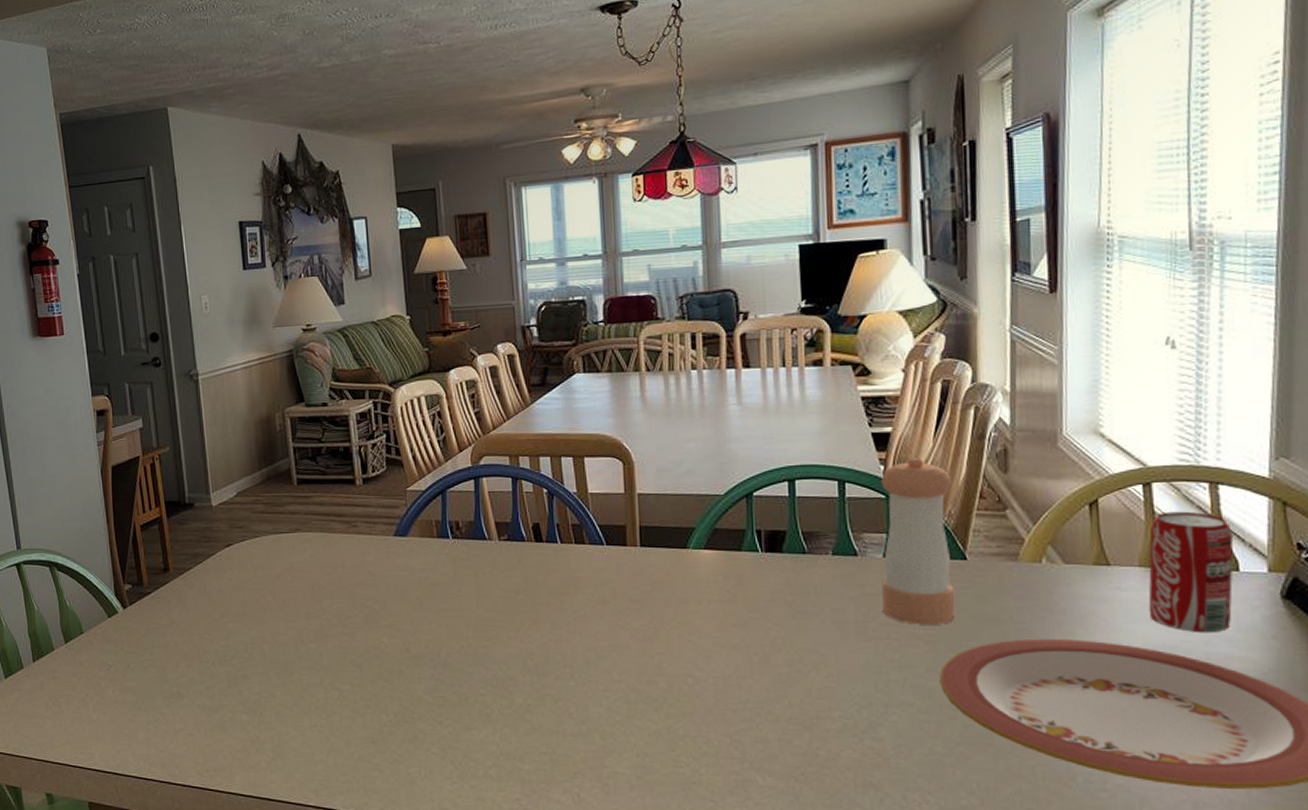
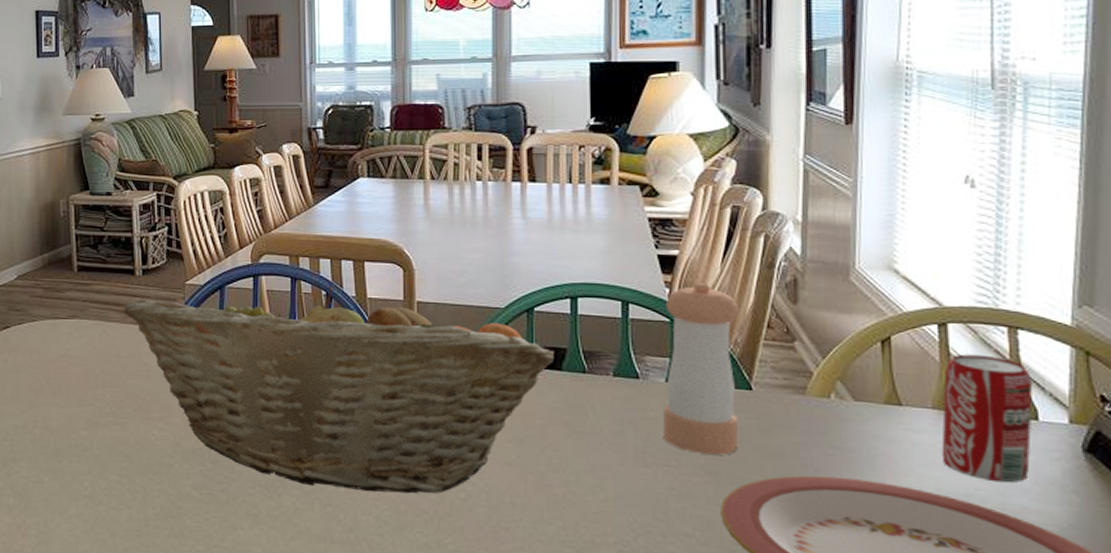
fruit basket: none [346,483,774,684] -> present [123,285,554,494]

